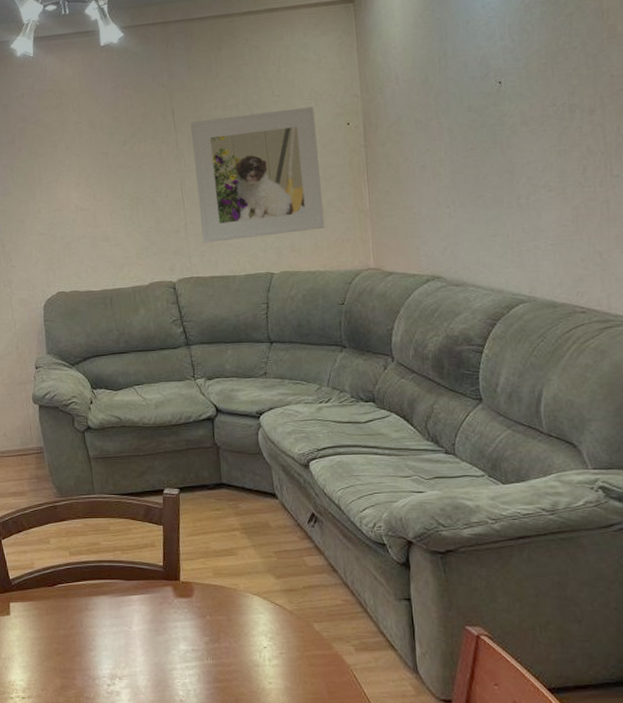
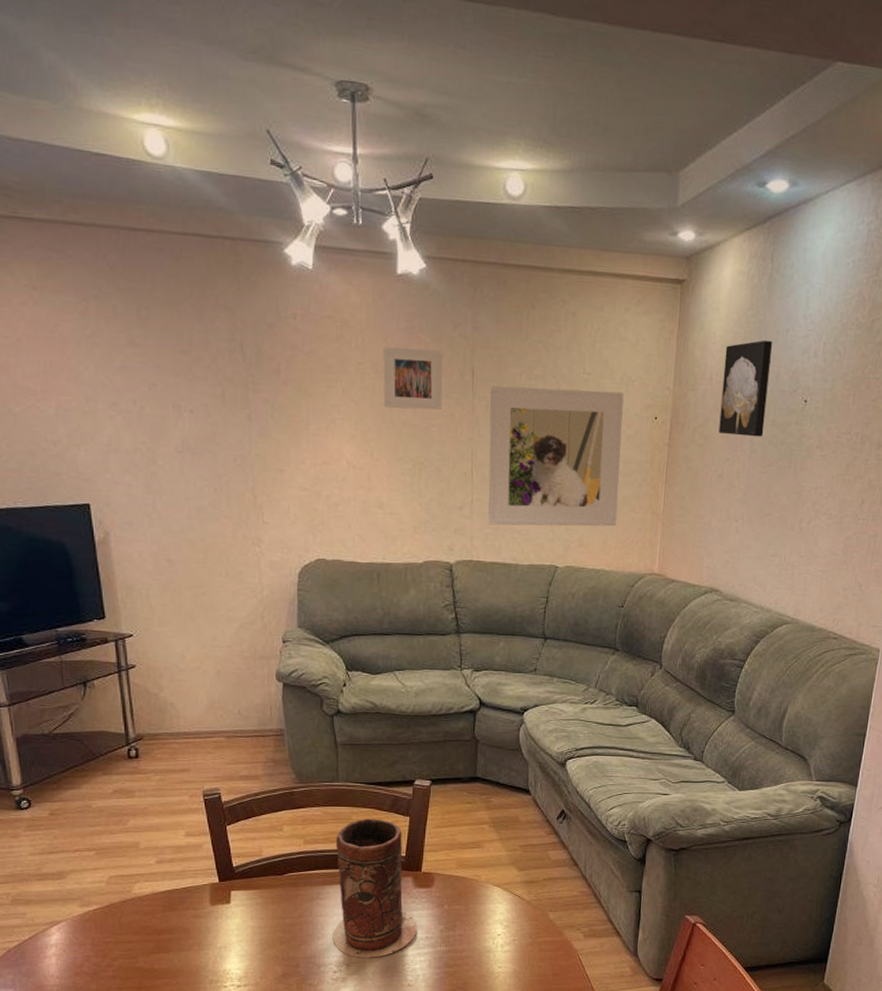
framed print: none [95,100,150,156] -> present [383,346,443,411]
vase: none [97,529,183,671] -> present [332,818,417,958]
wall art: none [407,33,461,127] -> present [718,339,773,437]

